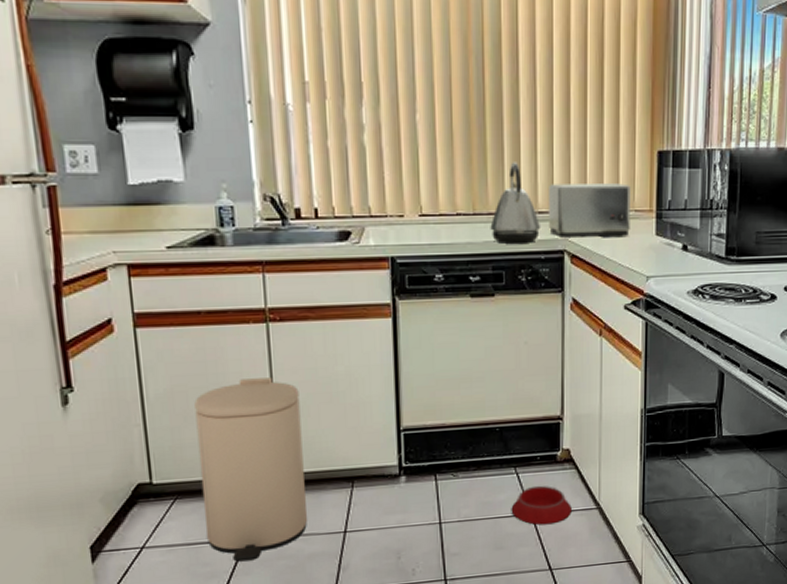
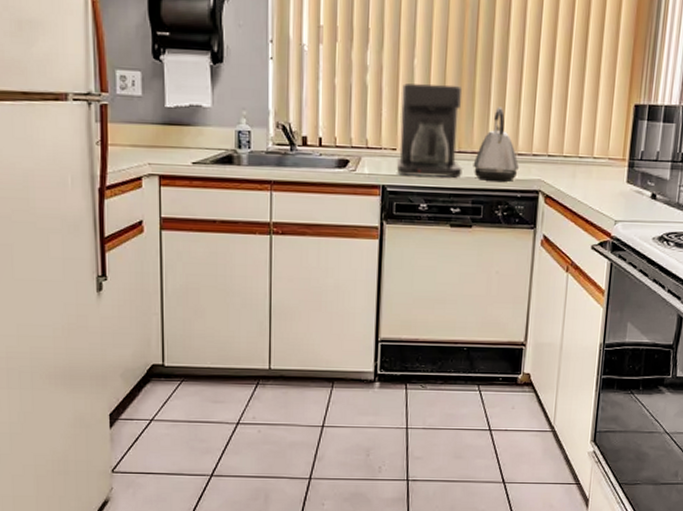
pedal bin: present [194,377,307,562] -> none [204,282,293,442]
coffee maker: none [404,140,479,244] -> present [396,83,463,178]
pet bowl: present [511,485,572,525] -> none [472,404,528,441]
toaster: present [549,183,631,239] -> none [527,129,606,183]

